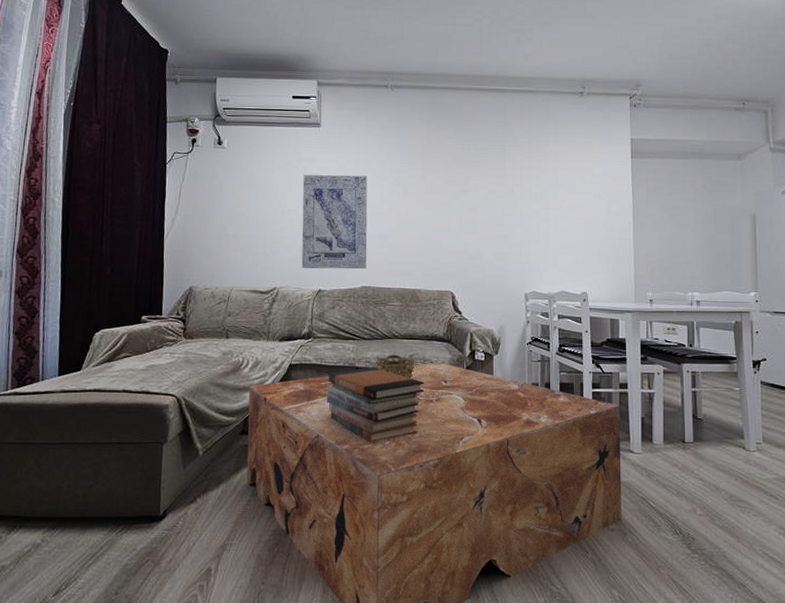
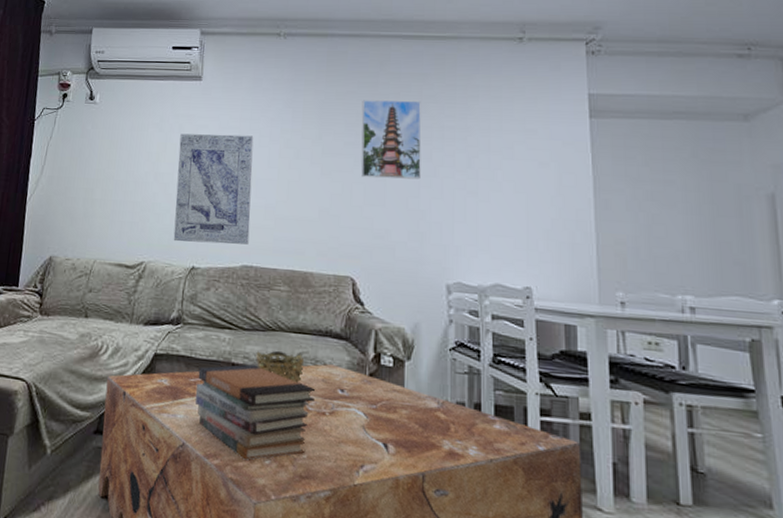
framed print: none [457,144,505,210] -> present [361,100,421,180]

